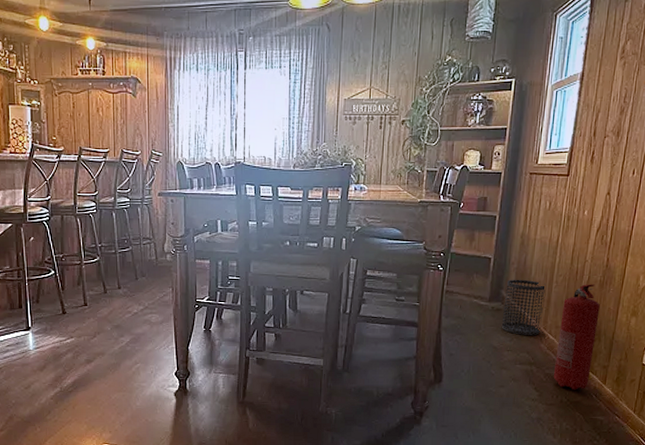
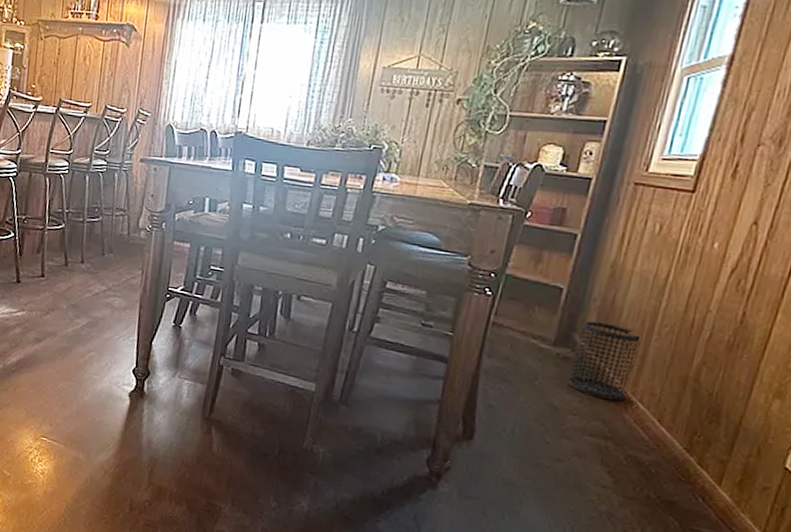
fire extinguisher: present [553,284,600,390] -> none [638,342,724,486]

